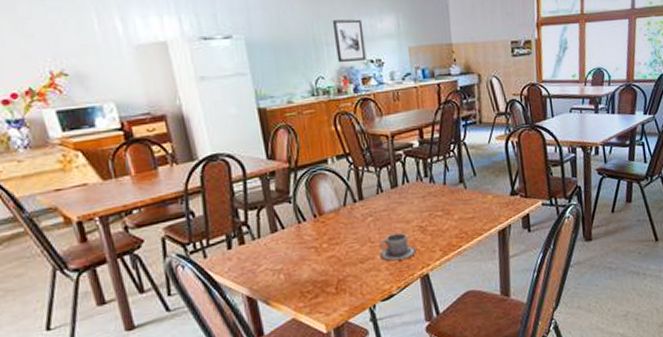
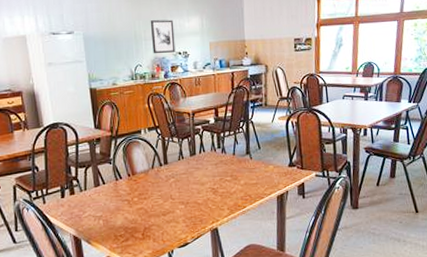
cup: present [379,232,417,262] -> none [178,192,209,216]

